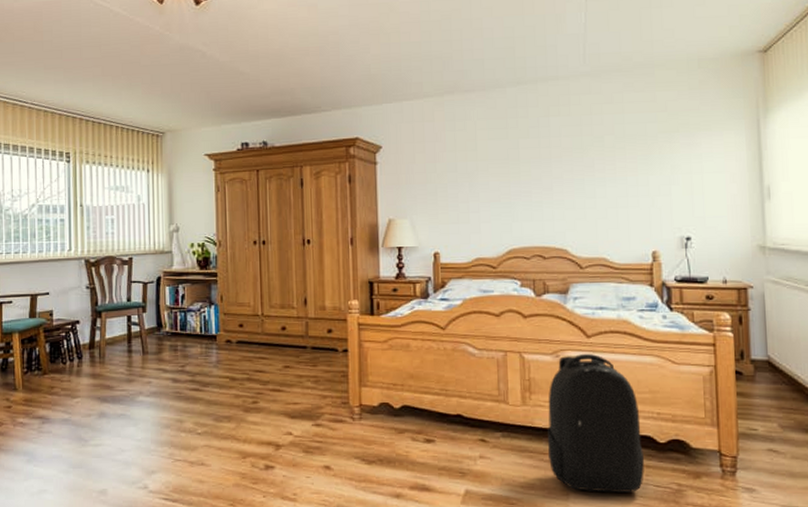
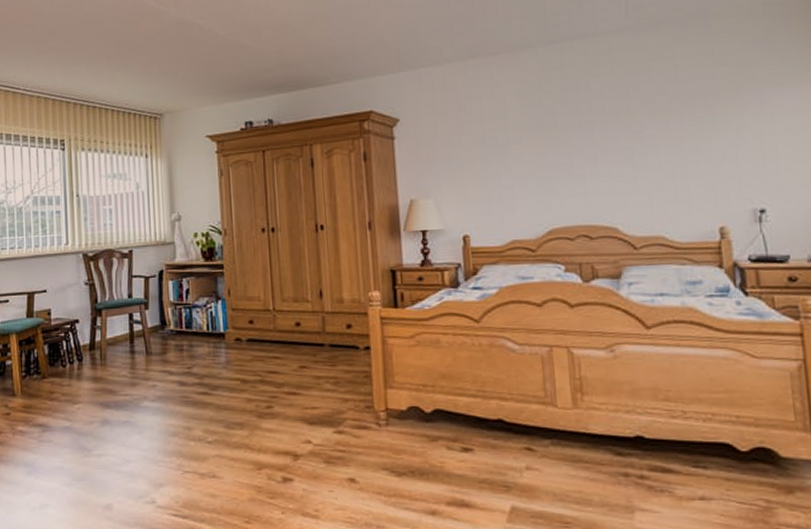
backpack: present [548,353,644,493] -> none [603,347,724,510]

